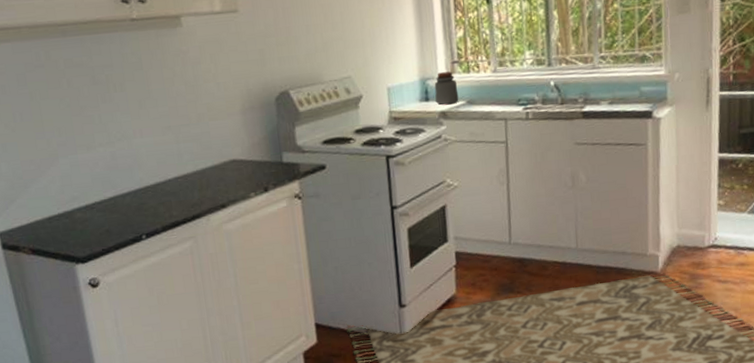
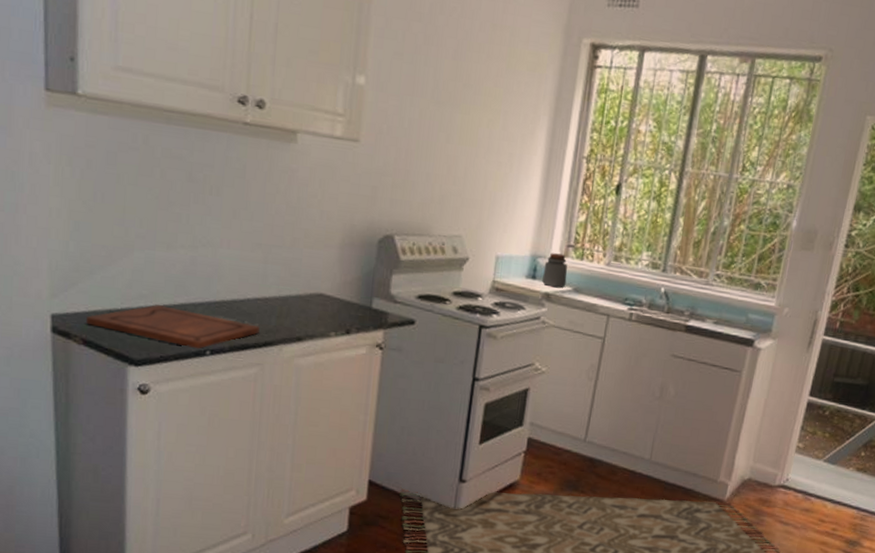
cutting board: none [30,201,186,237] -> present [86,304,260,350]

